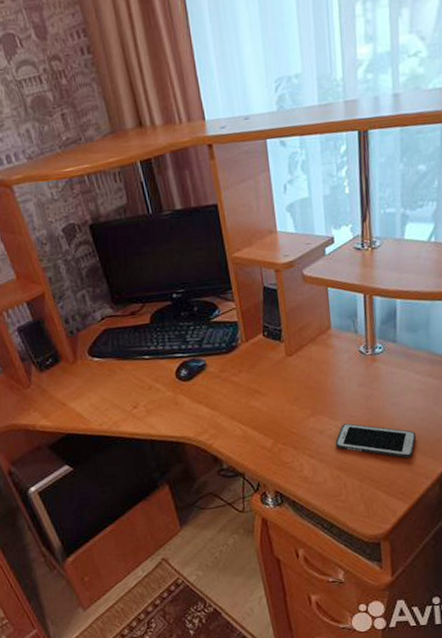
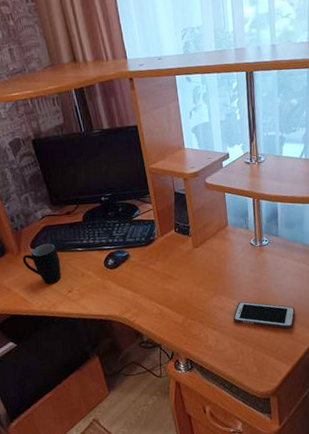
mug: none [78,349,125,399] -> present [22,243,62,285]

